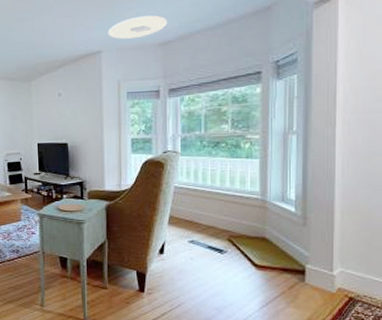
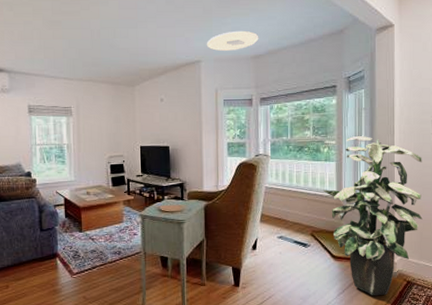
indoor plant: none [243,129,373,312] -> present [323,136,423,296]

